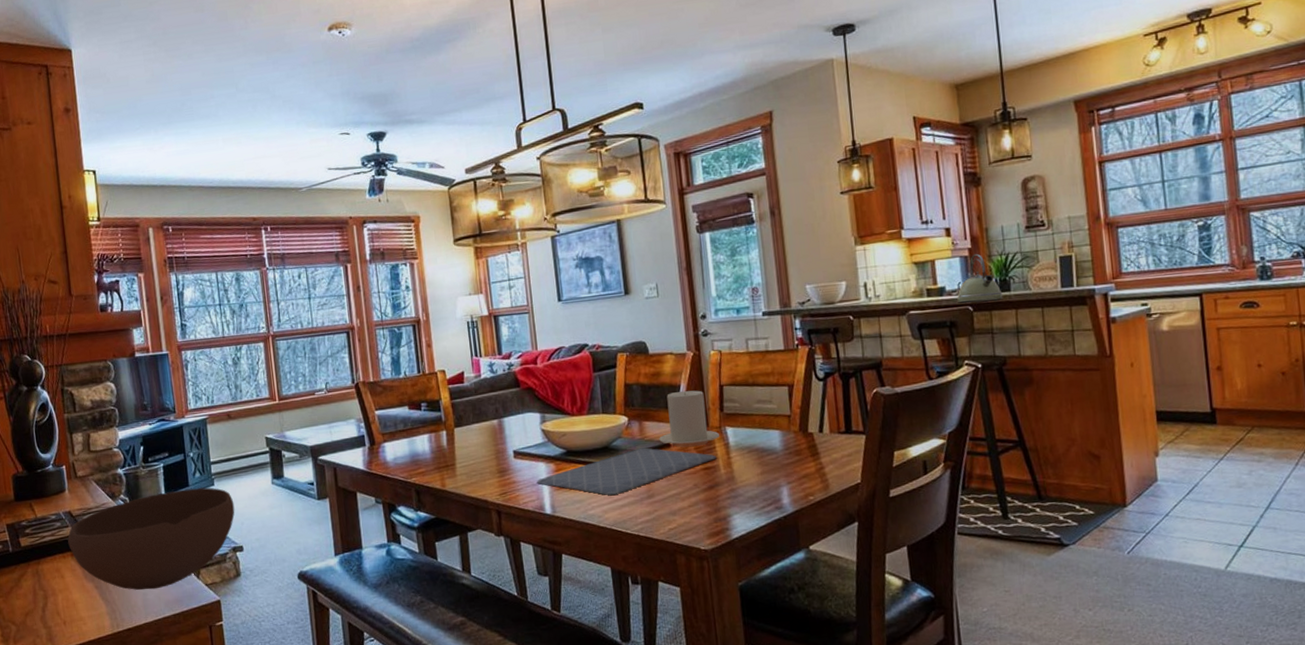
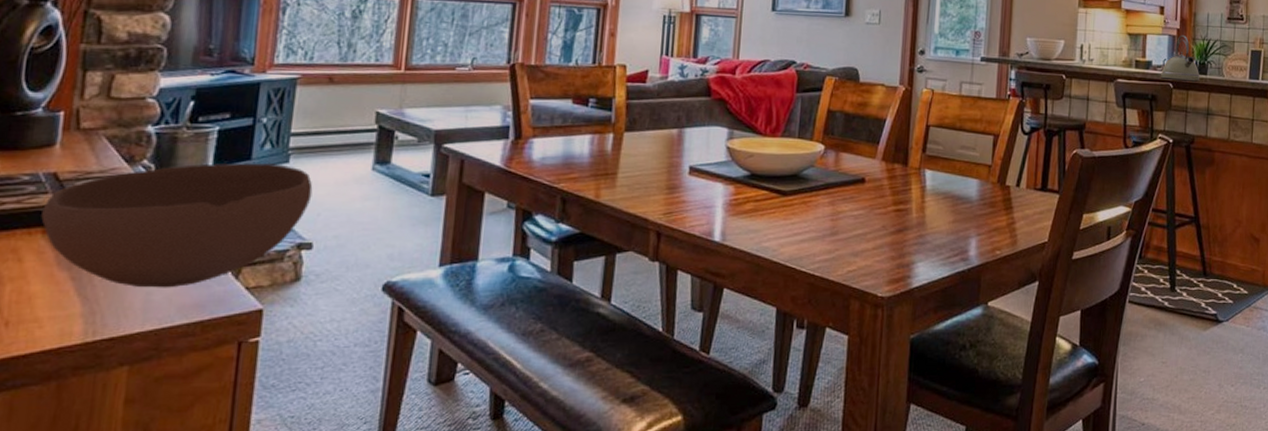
placemat: present [537,448,717,495] -> none [710,180,911,228]
candle: present [659,390,720,448] -> none [854,125,918,186]

